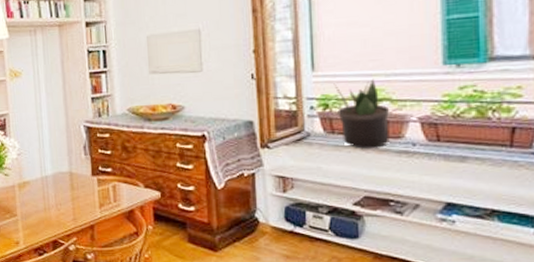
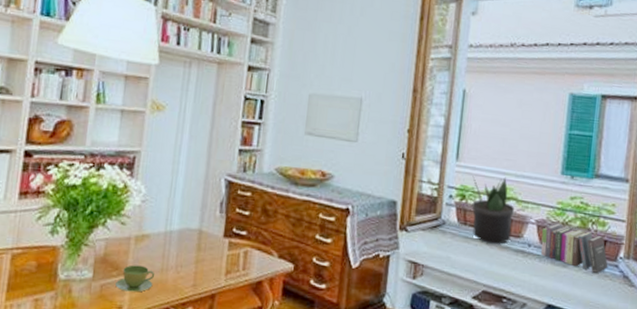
teacup: none [10,207,40,230] -> present [115,265,154,292]
books: none [428,117,522,164] -> present [541,223,608,273]

